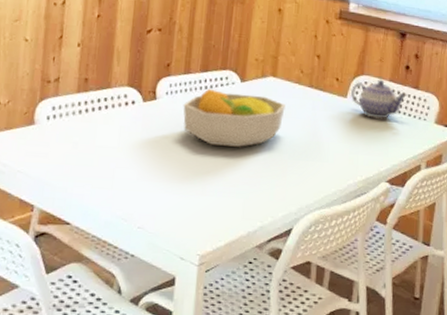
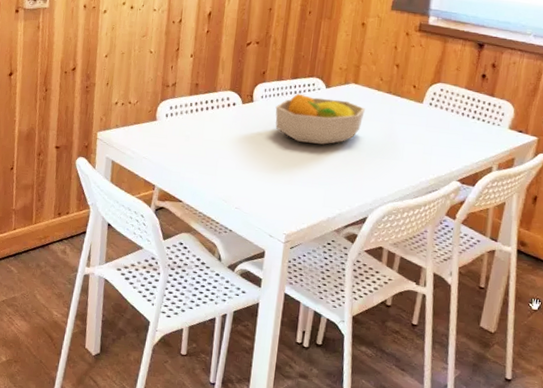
teapot: present [350,79,408,119] -> none [426,87,483,124]

